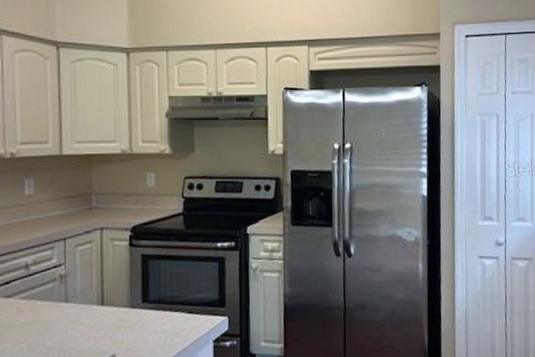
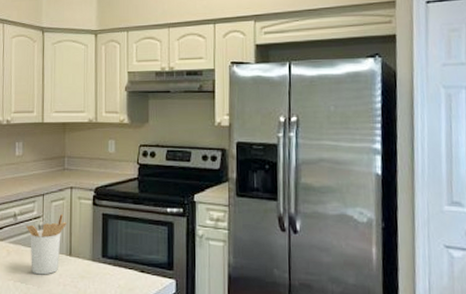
utensil holder: none [42,258,98,332] -> present [26,213,67,275]

